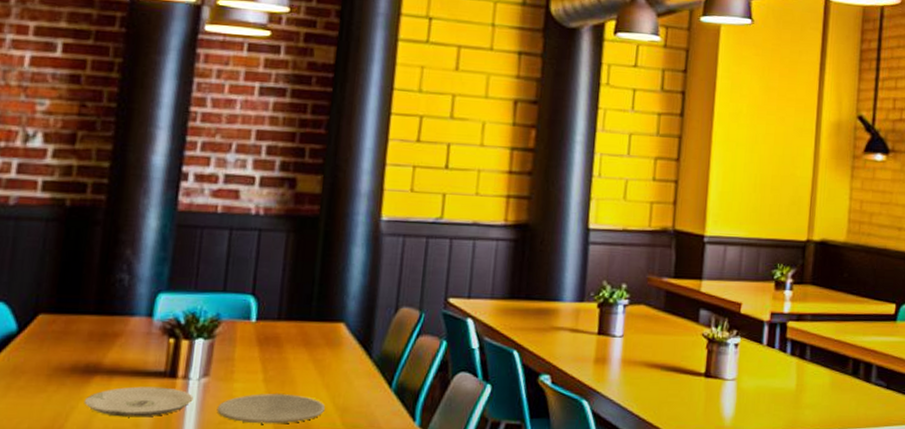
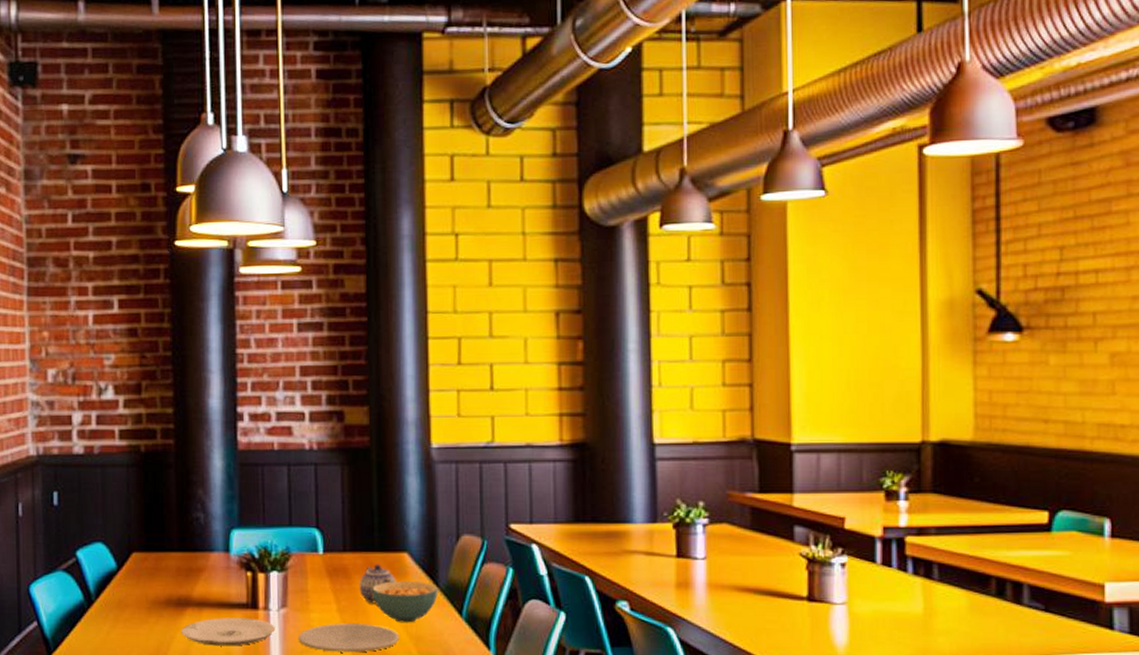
teapot: none [289,333,329,374] -> present [359,564,396,604]
cereal bowl: none [302,351,371,394] -> present [372,581,438,623]

